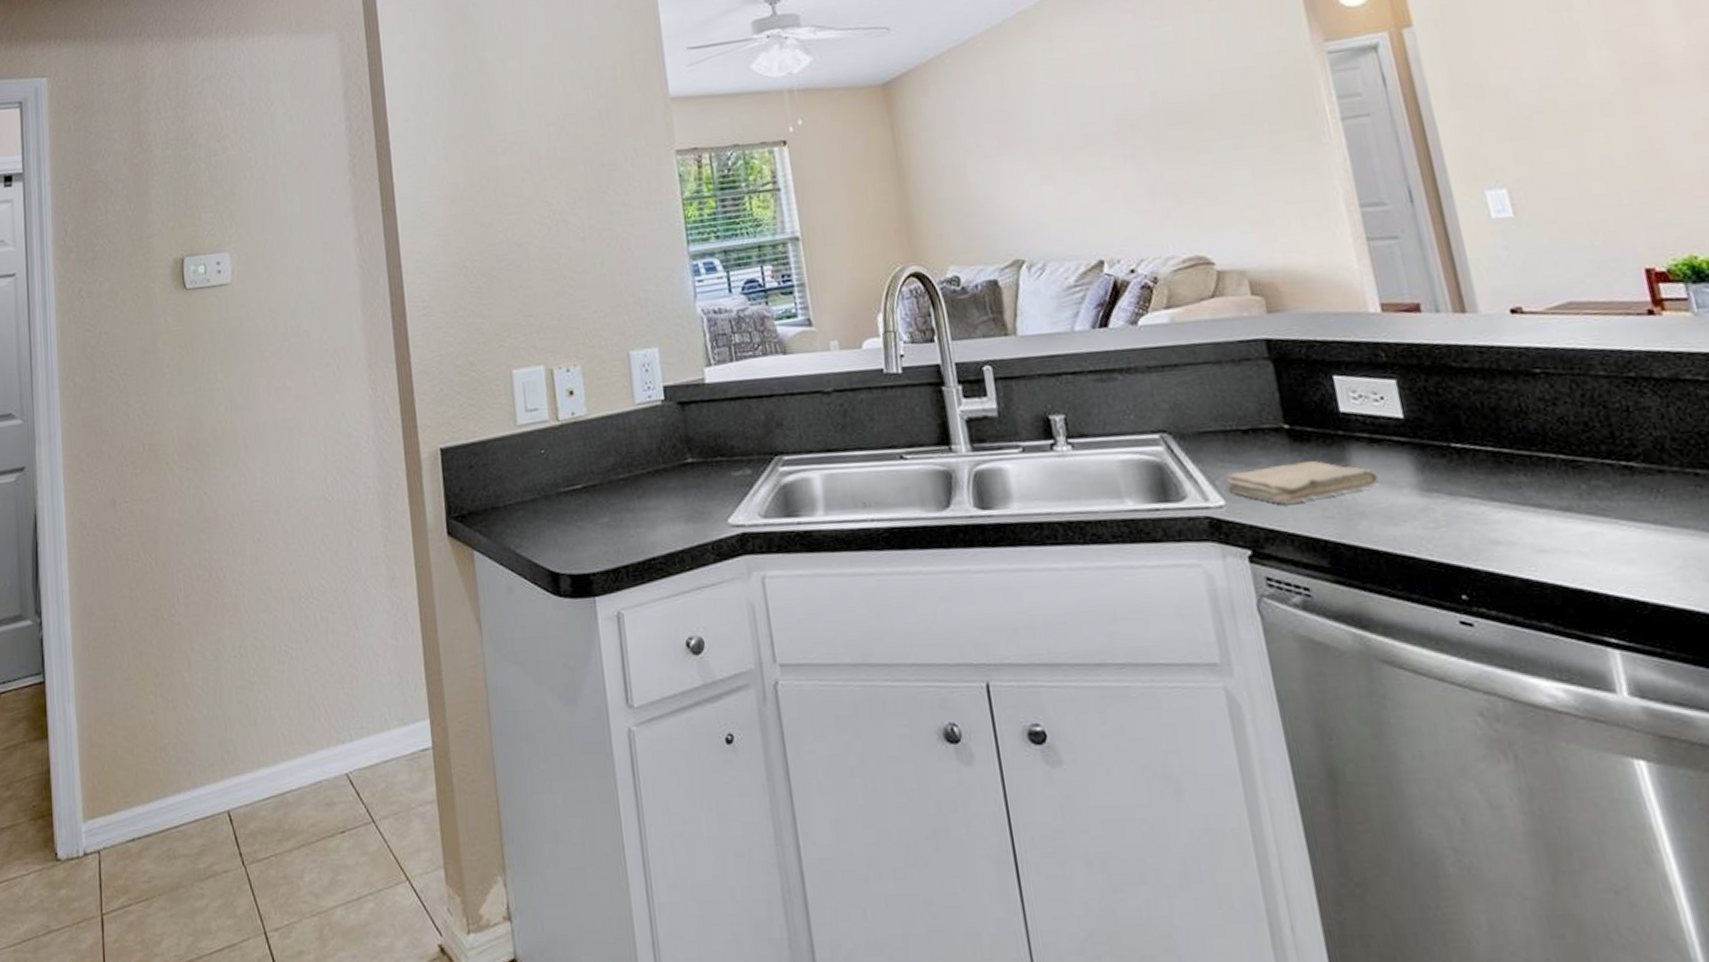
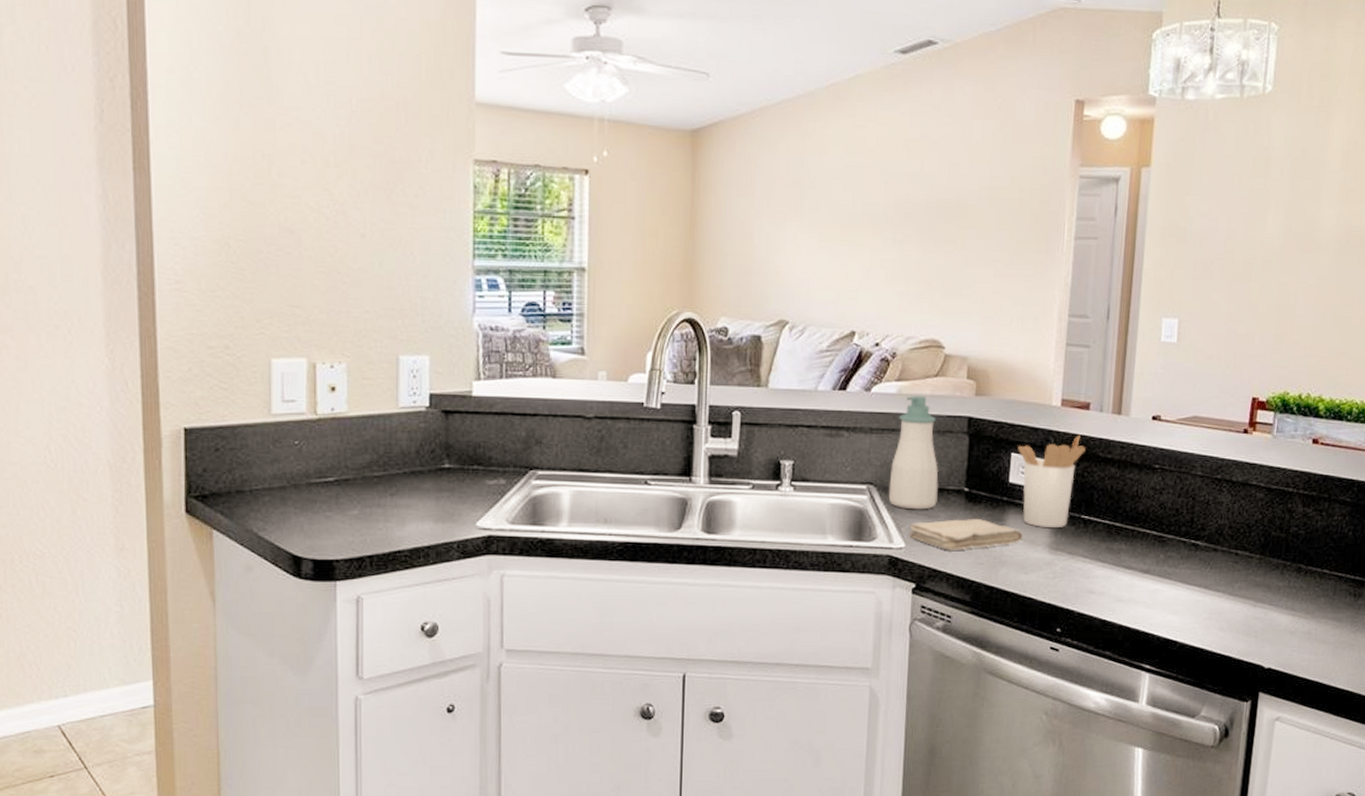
soap bottle: none [1179,321,1253,458] -> present [888,395,939,510]
utensil holder: none [1339,343,1435,464] -> present [1018,434,1086,528]

